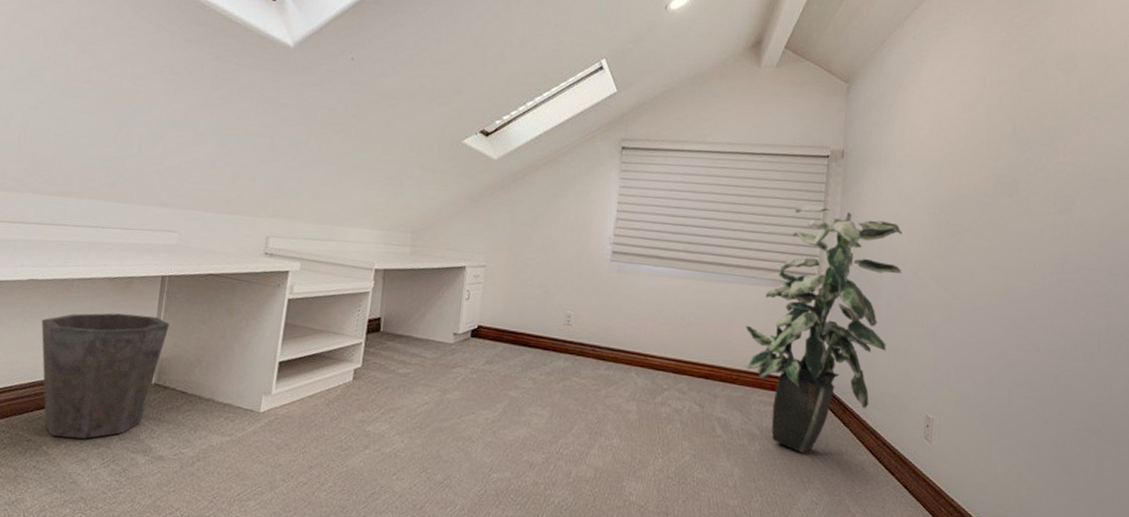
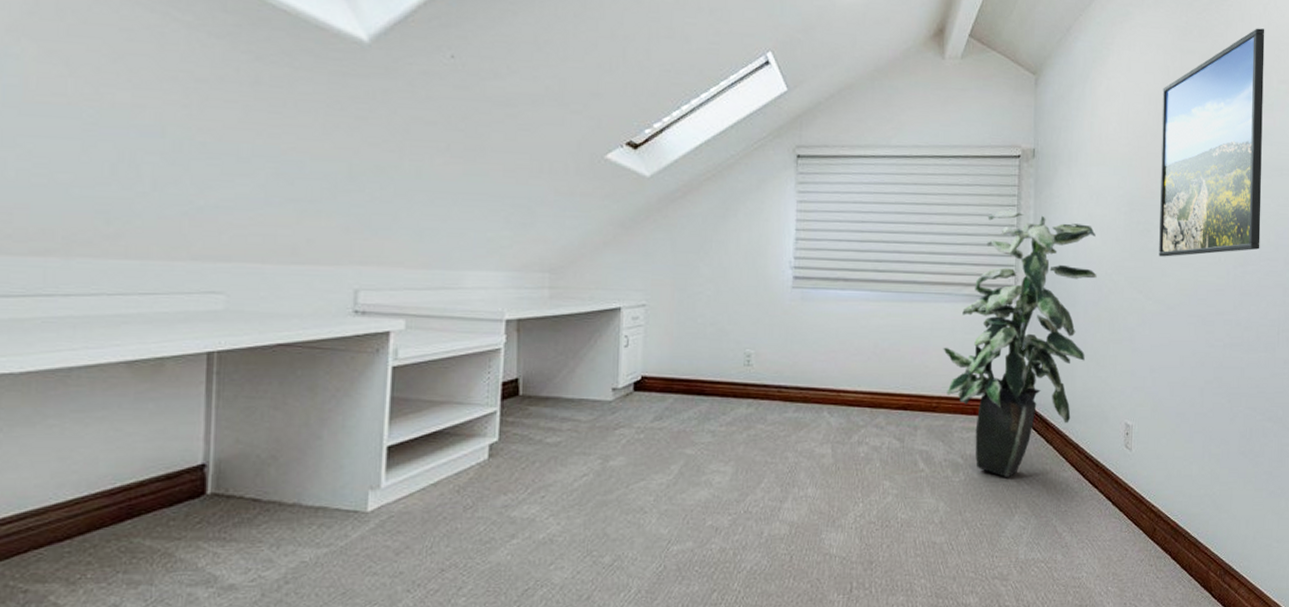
waste bin: present [41,313,169,439] -> none [26,406,225,580]
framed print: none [968,43,1092,259] -> present [1159,28,1265,257]

